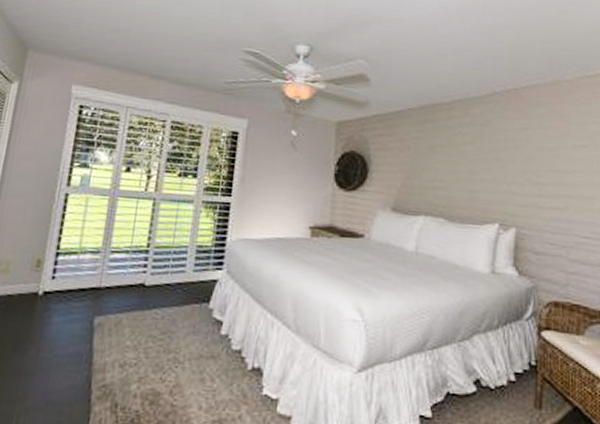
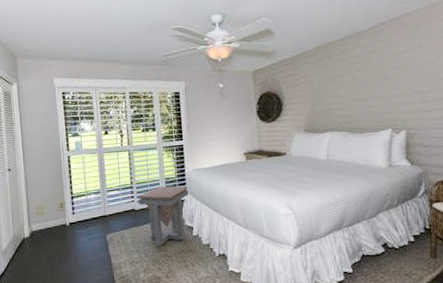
side table: none [151,255,227,346] -> present [138,186,189,247]

